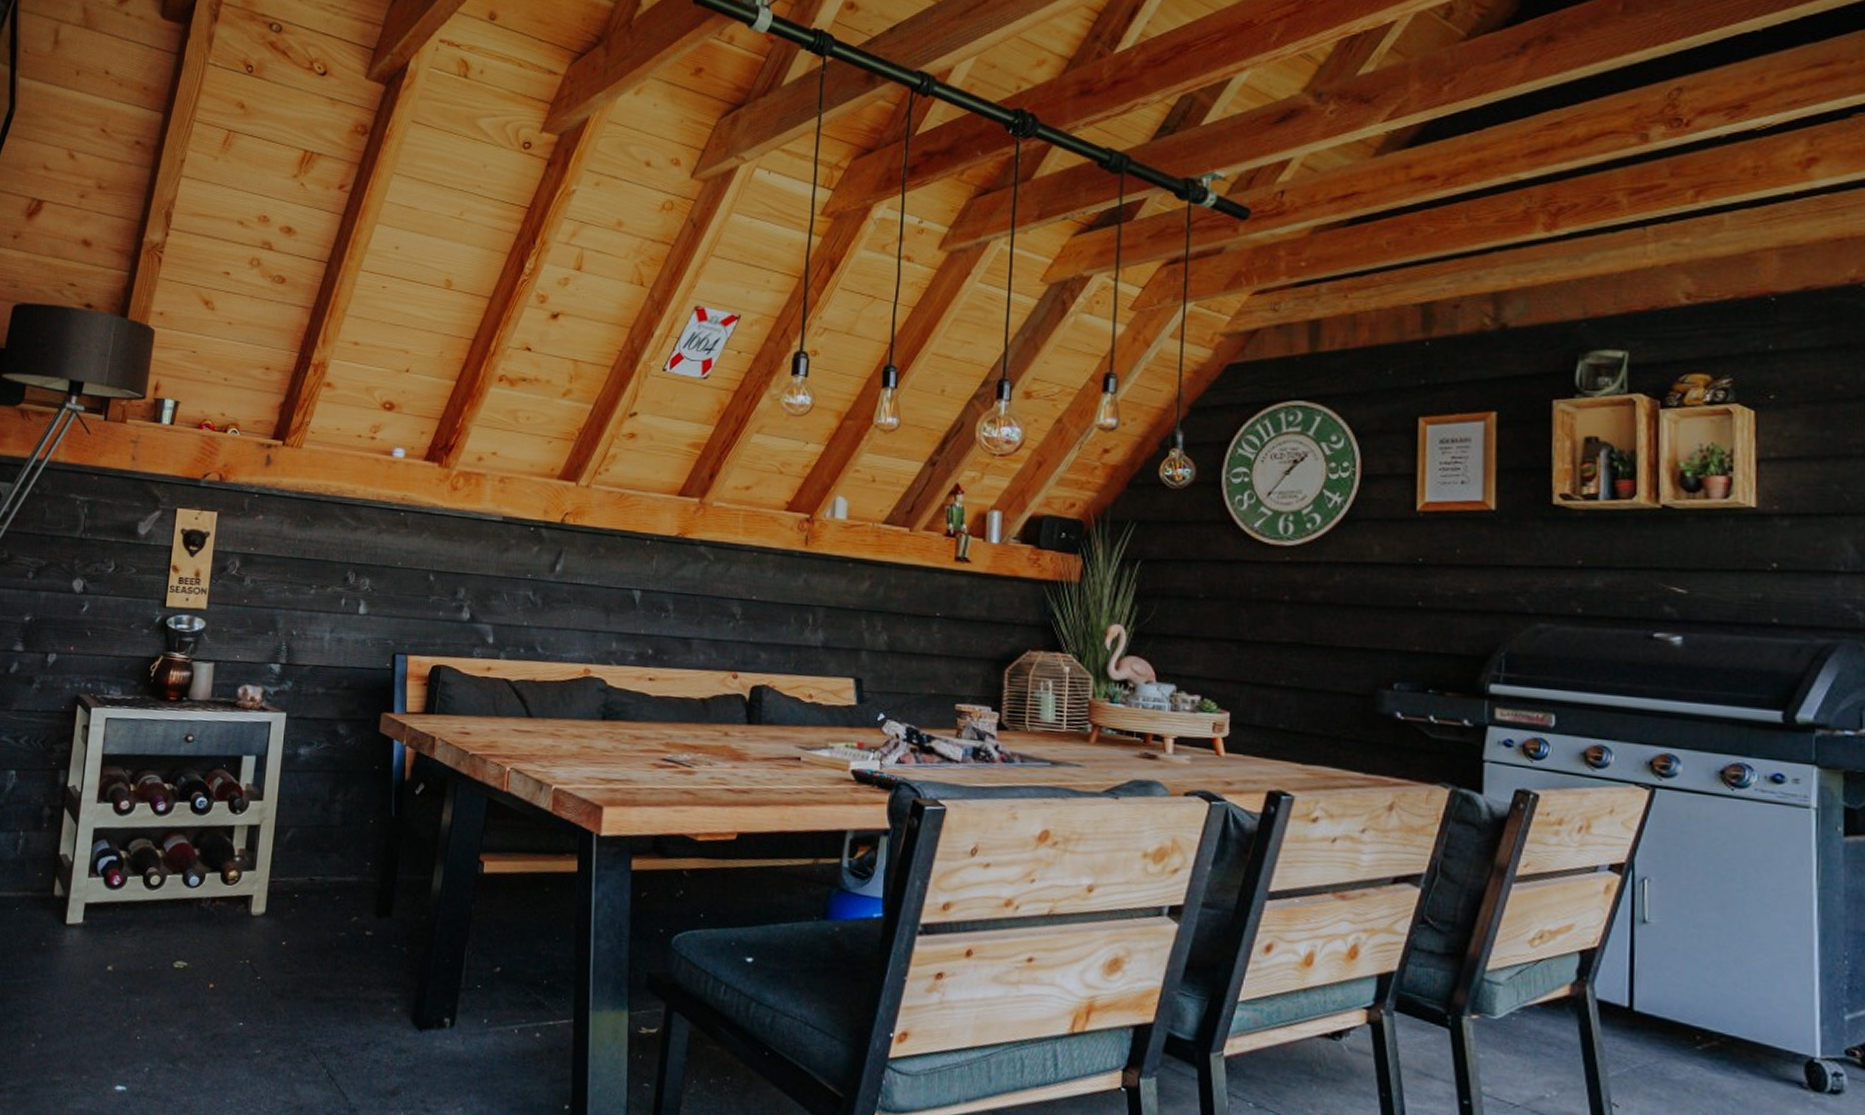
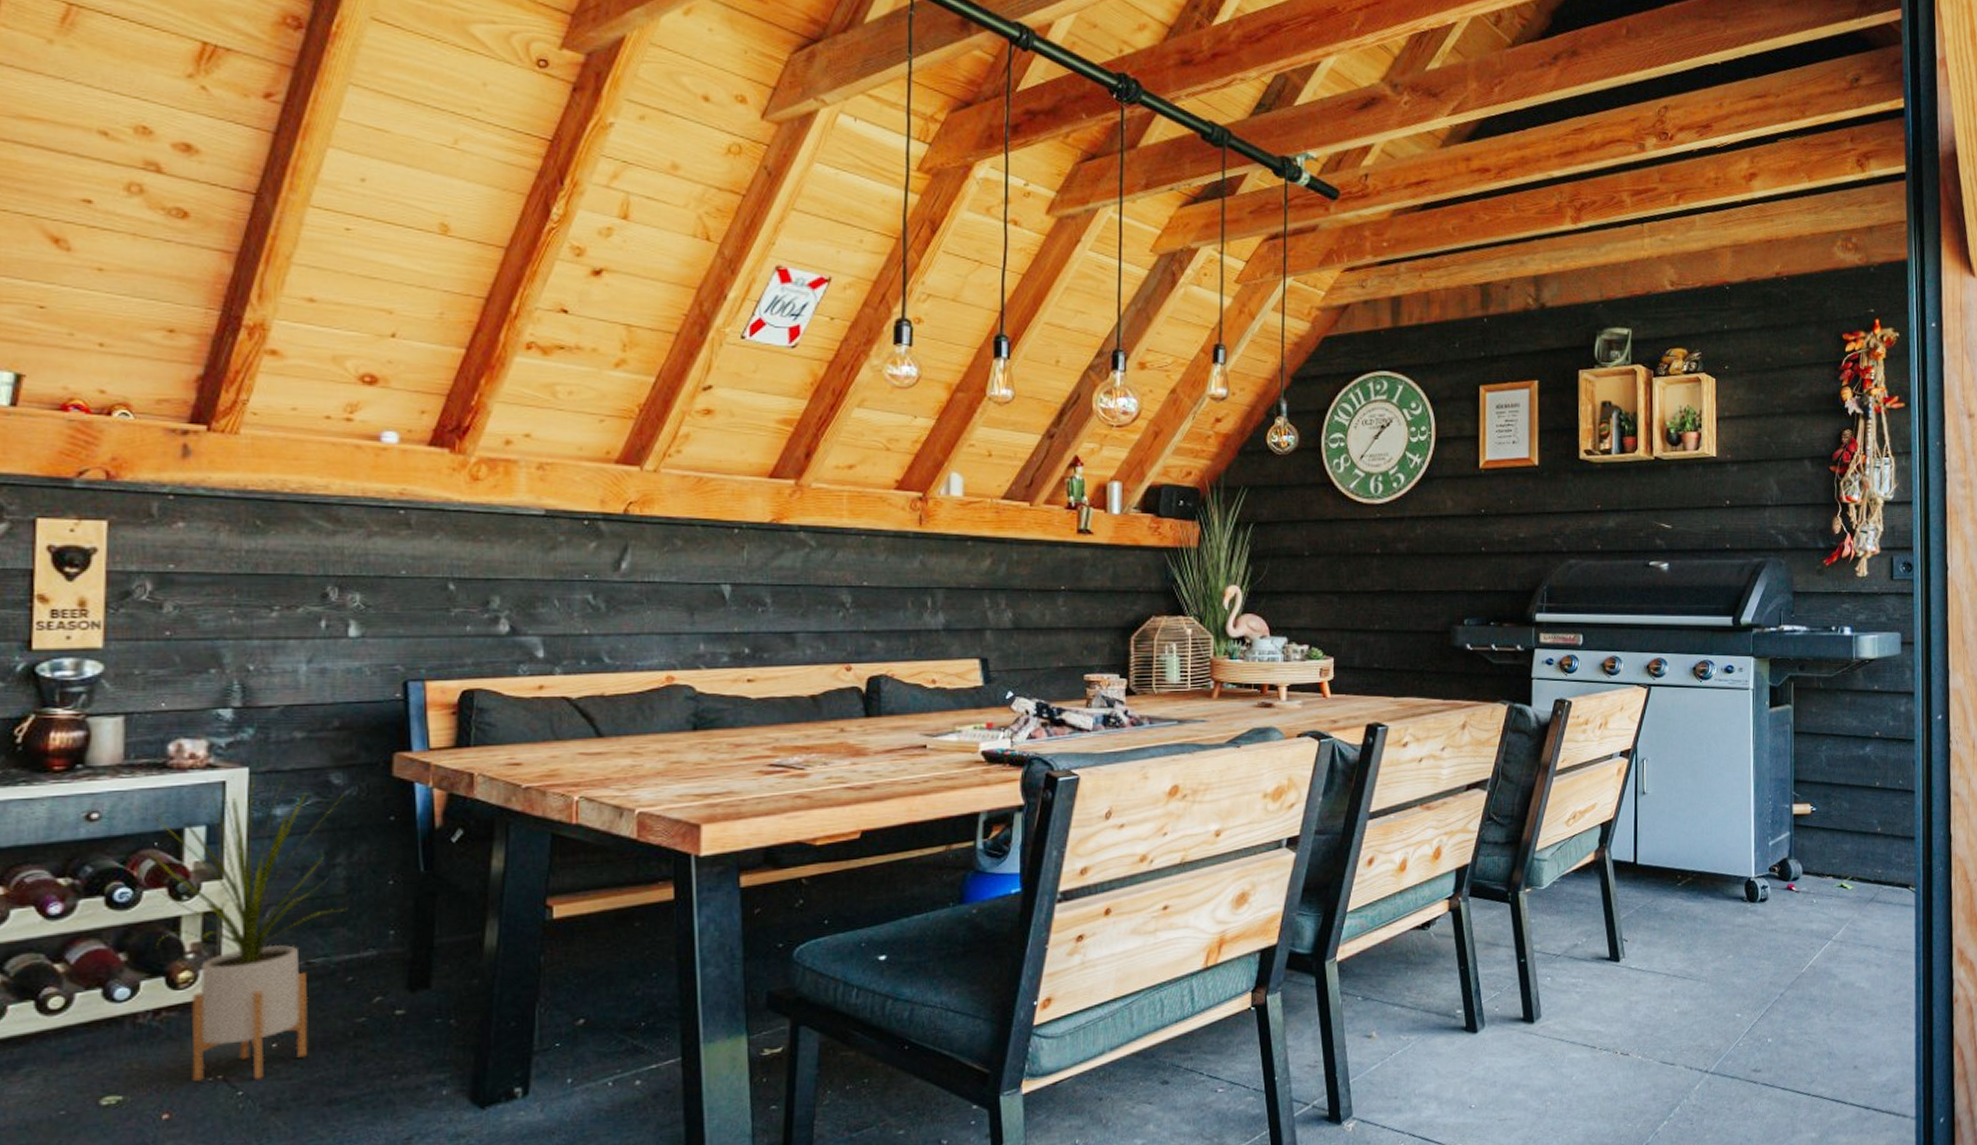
house plant: none [218,719,345,970] -> present [149,775,348,1081]

